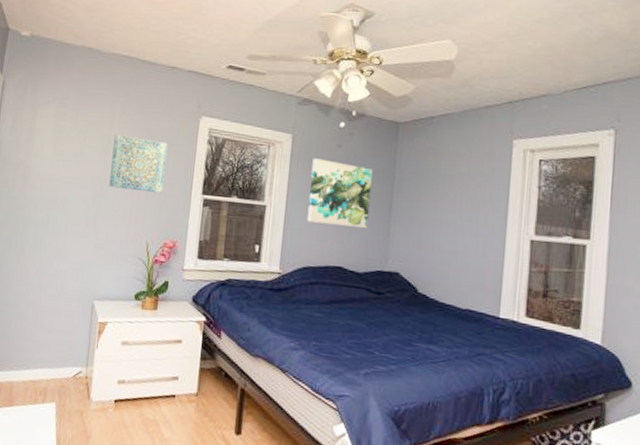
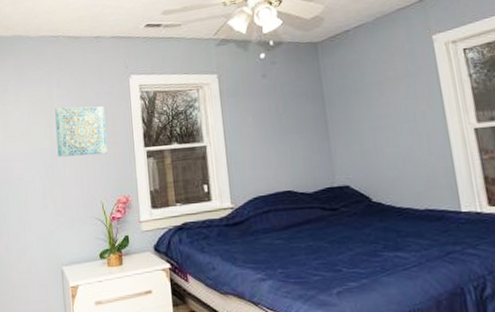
wall art: present [307,158,373,228] -> none [241,91,308,154]

